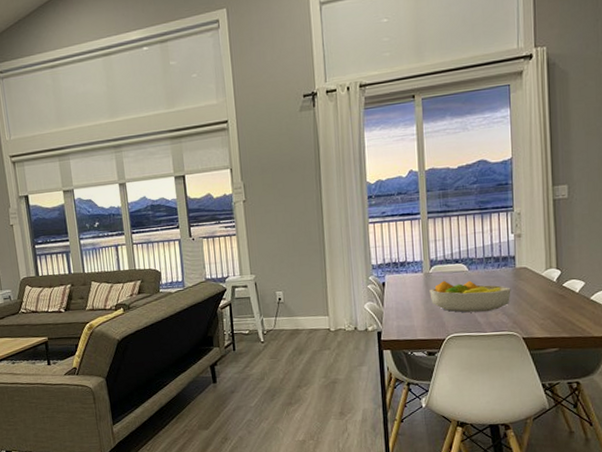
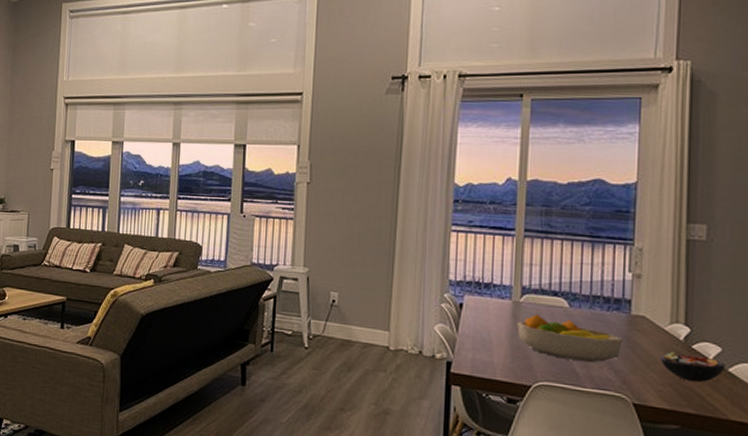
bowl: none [540,291,588,312] -> present [661,350,725,382]

